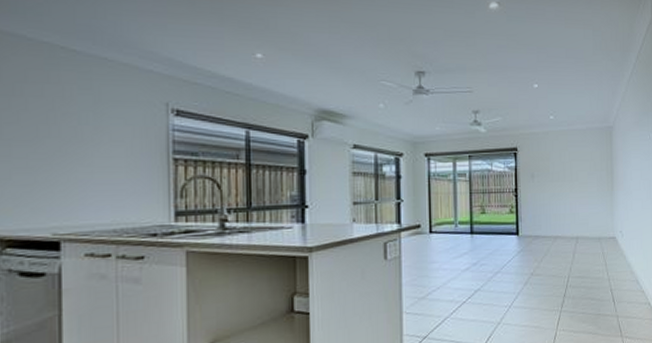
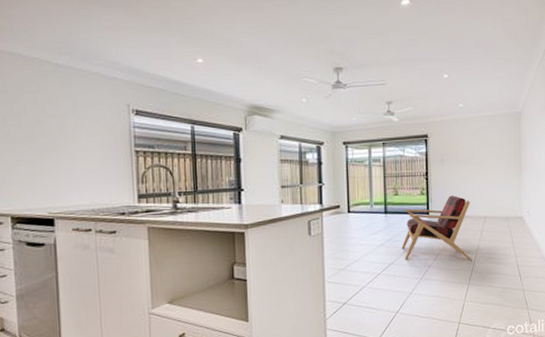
armchair: none [489,214,565,285] -> present [401,195,473,260]

